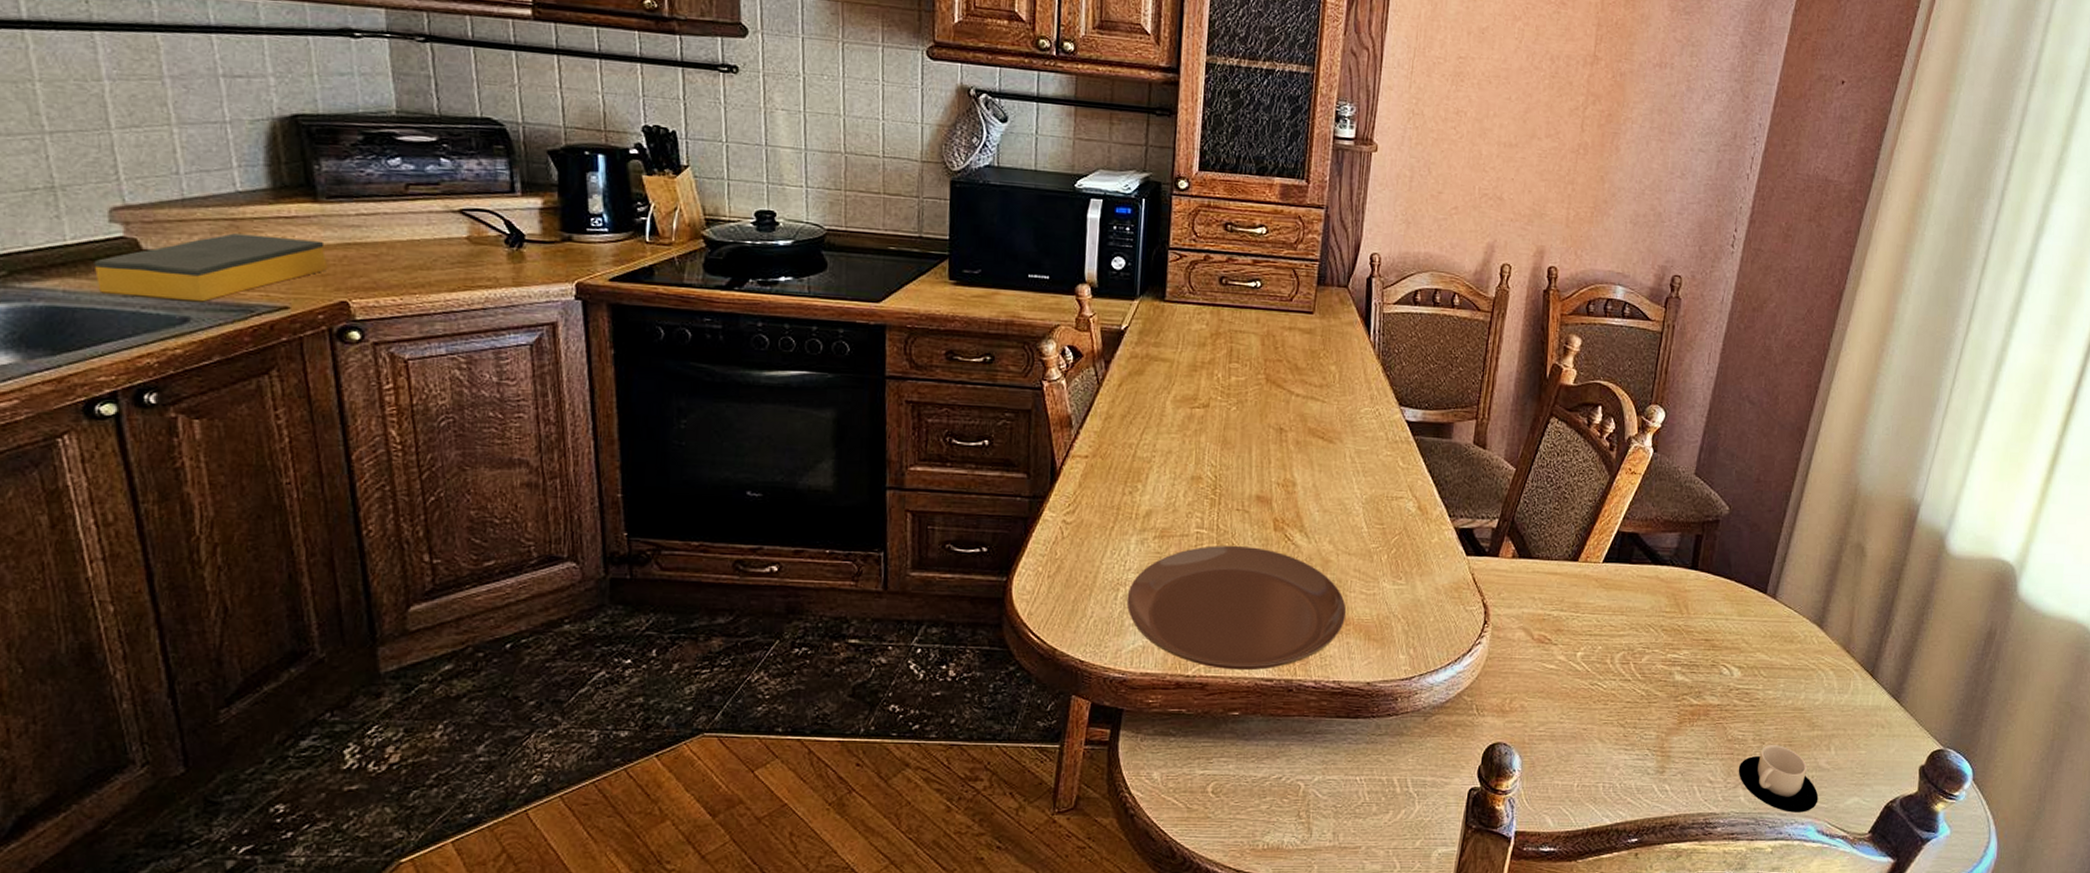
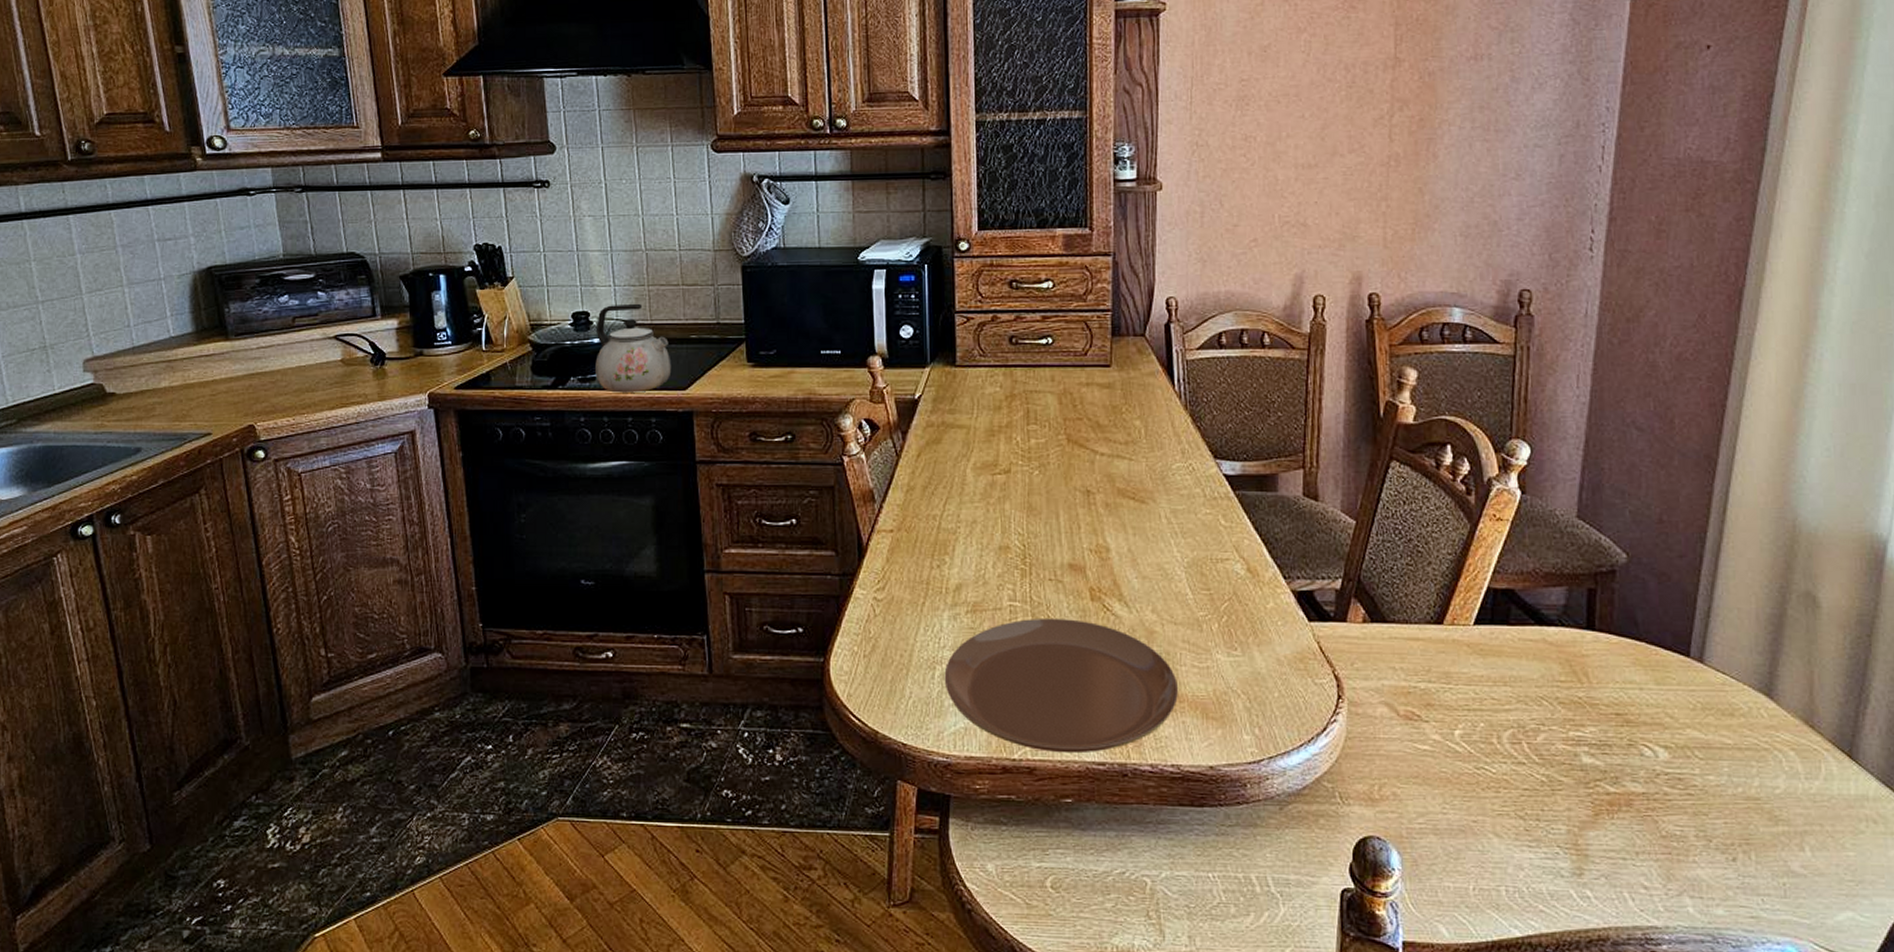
sponge: present [94,233,328,302] -> none [74,373,239,434]
kettle: none [778,207,866,301] -> present [595,303,672,393]
cup: present [1738,744,1819,813] -> none [1680,842,1797,929]

